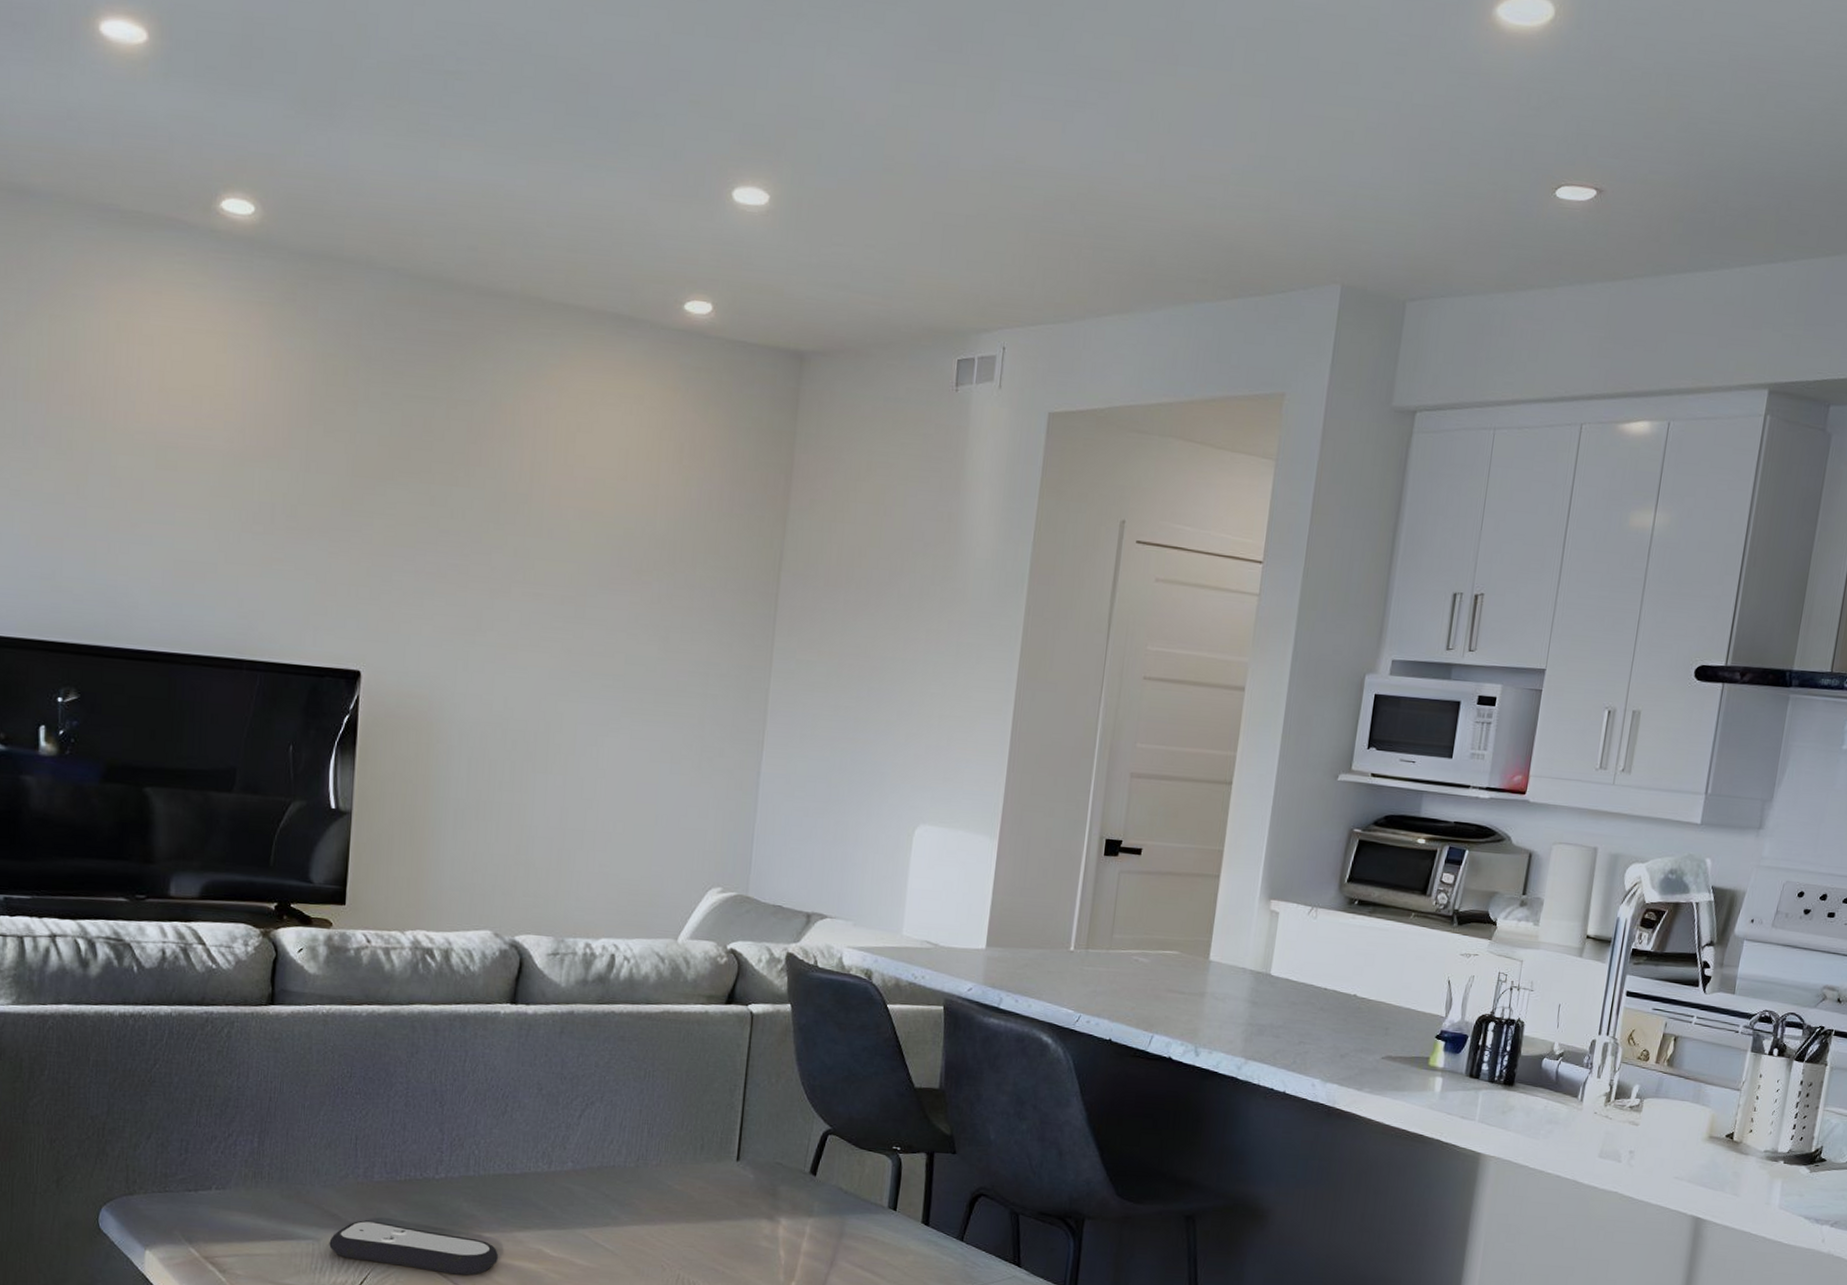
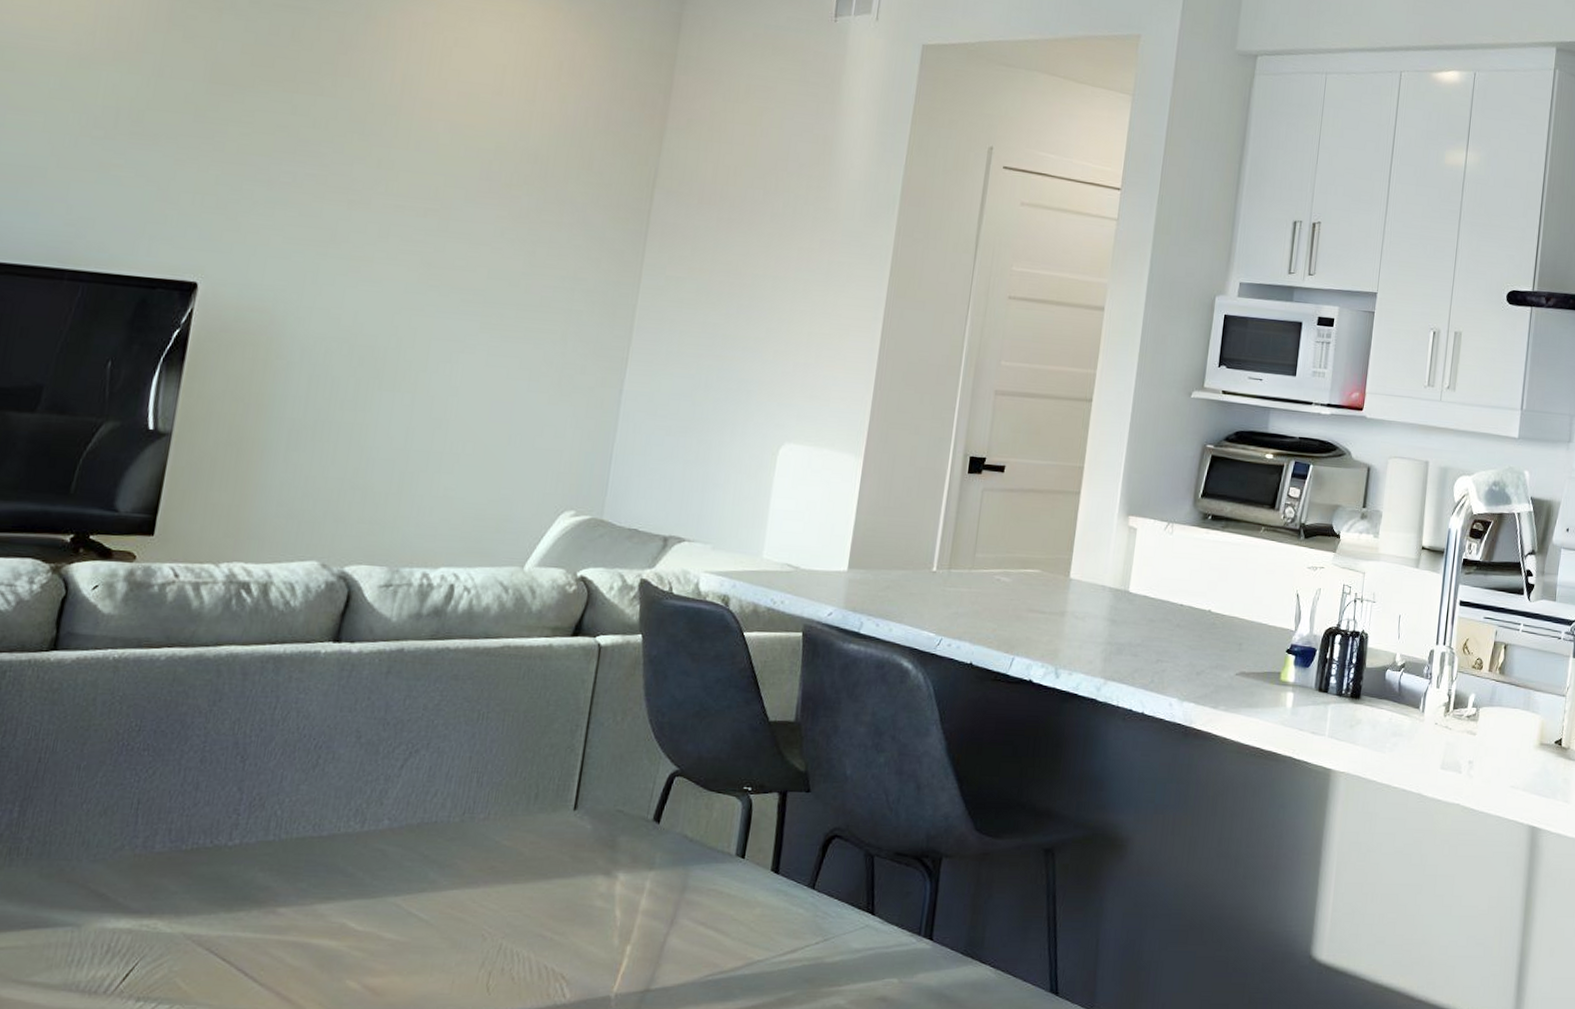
remote control: present [329,1220,498,1276] -> none [91,899,294,959]

